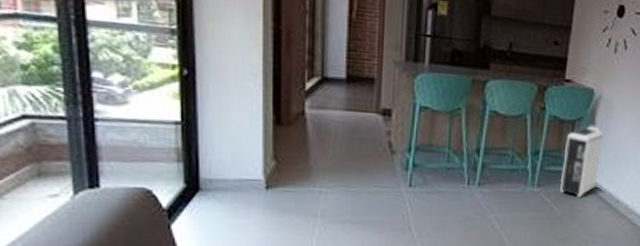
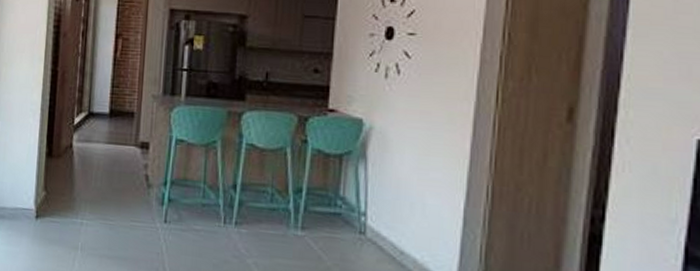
air purifier: present [560,125,604,197] -> none [328,160,378,245]

